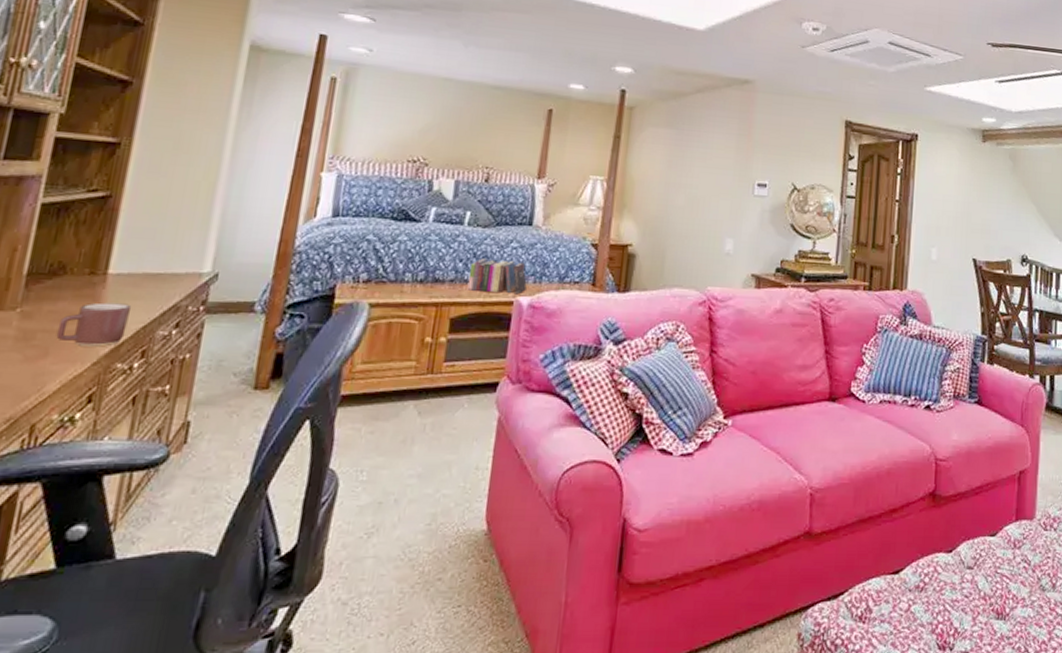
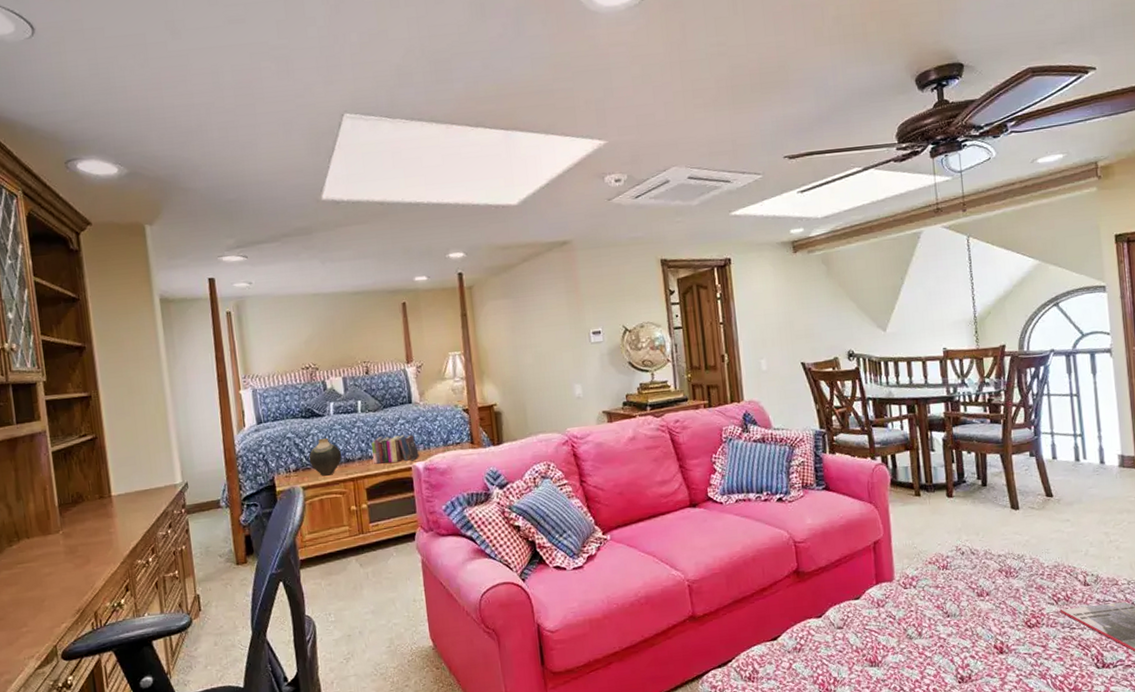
mug: present [56,302,132,347] -> none [90,516,137,552]
vase: none [387,249,431,295] -> present [308,438,342,476]

